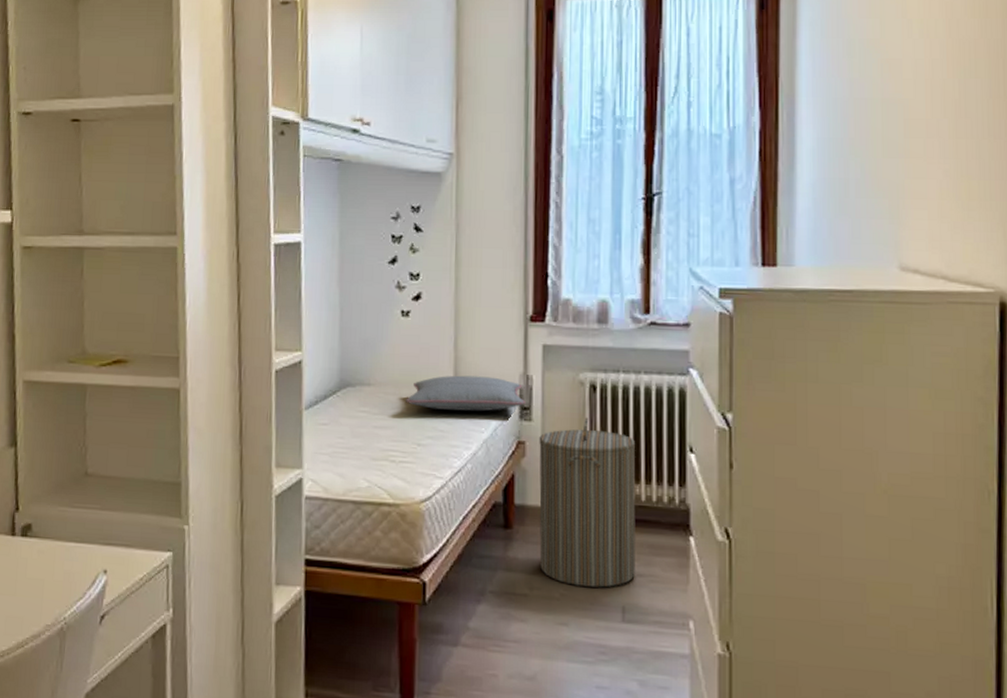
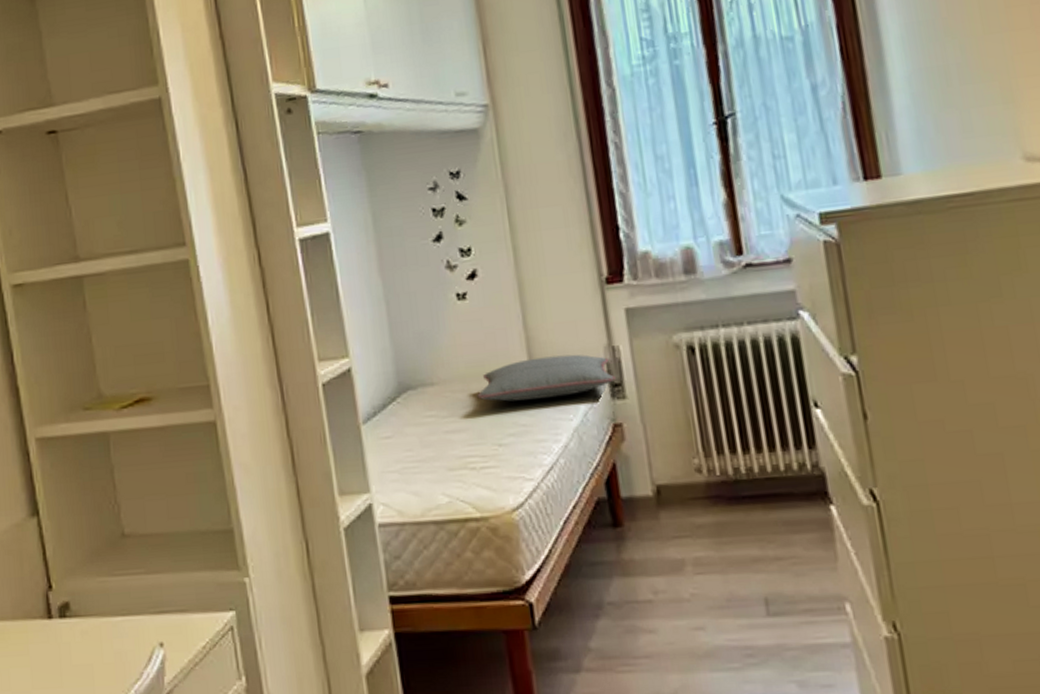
laundry hamper: present [539,417,636,588] -> none [637,385,774,582]

